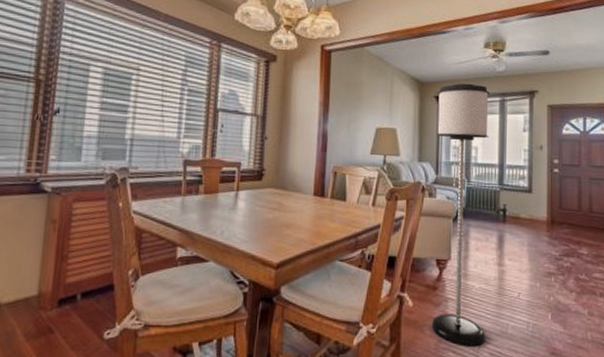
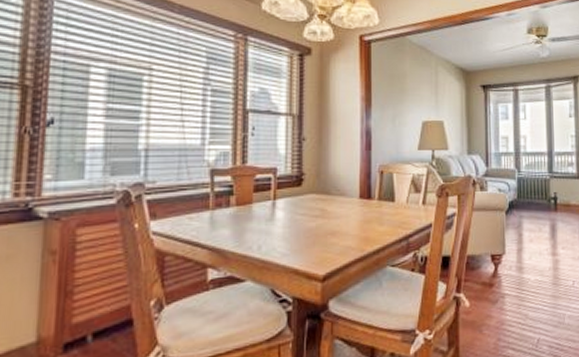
floor lamp: present [431,83,490,347] -> none [483,70,544,343]

